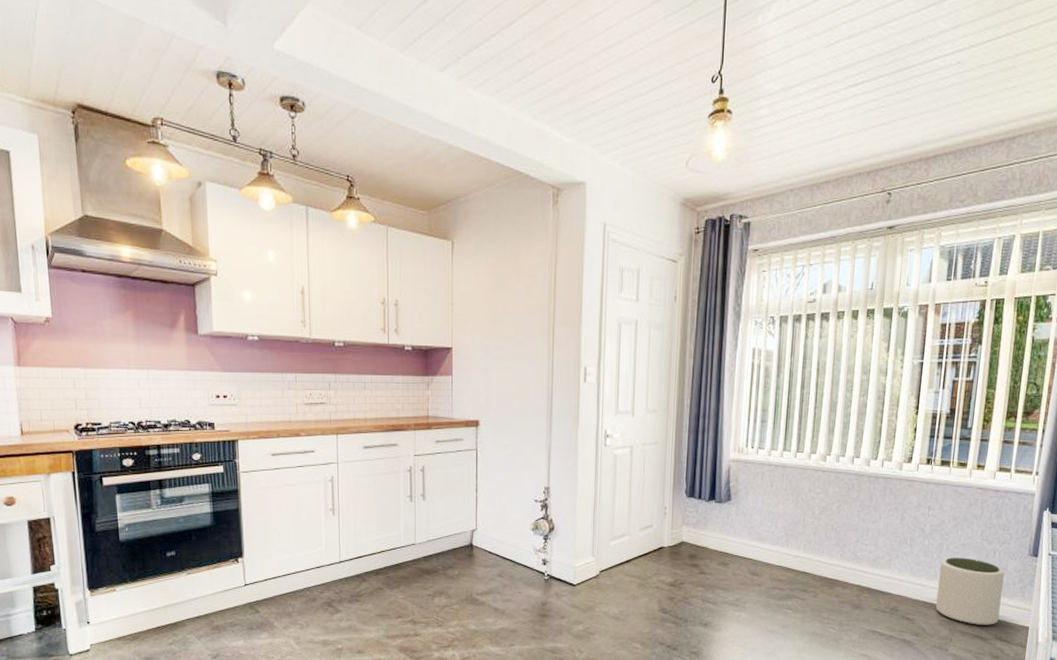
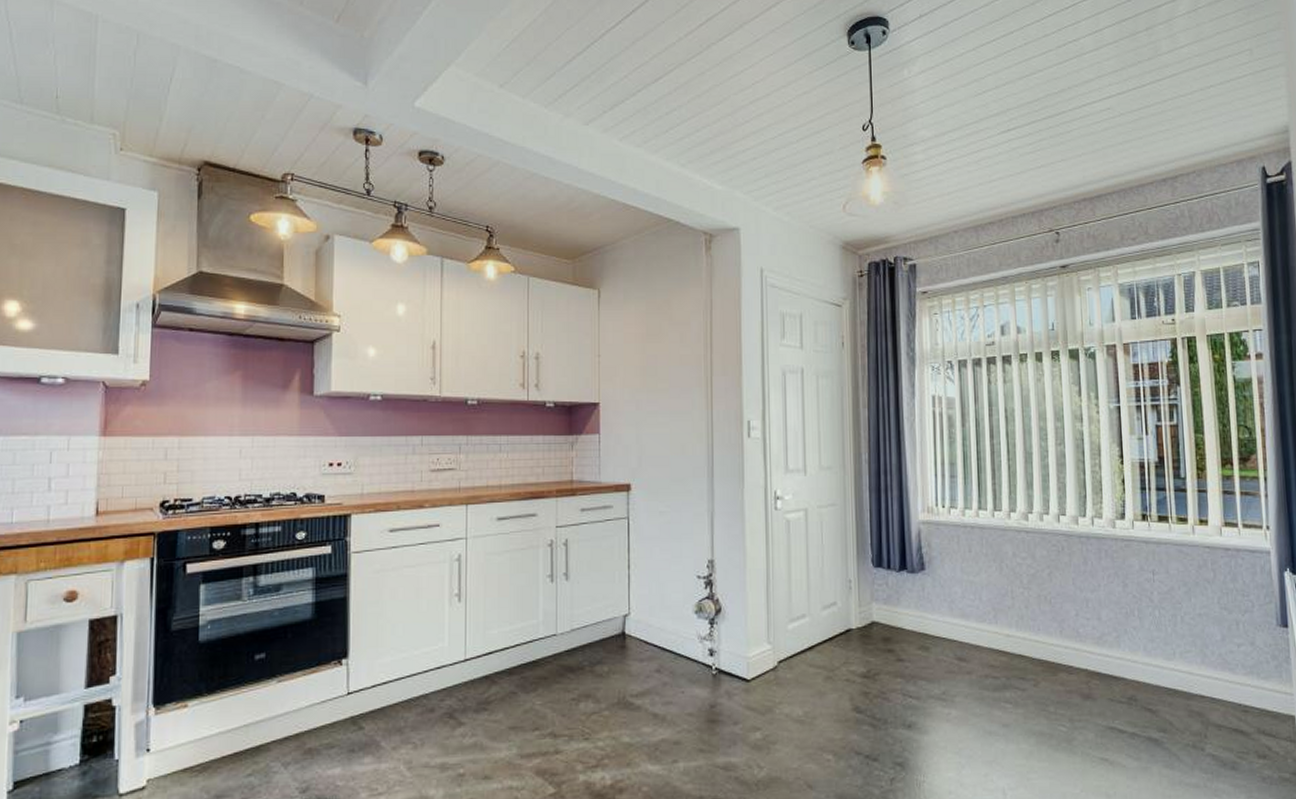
plant pot: present [935,557,1005,625] -> none [1177,631,1258,716]

